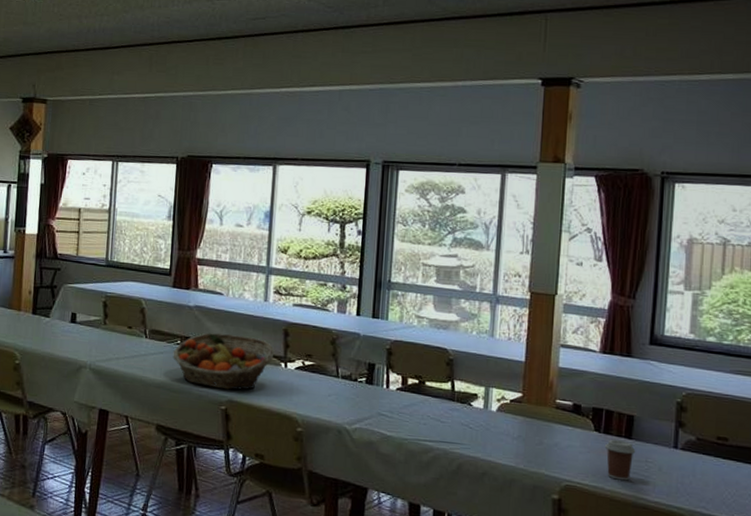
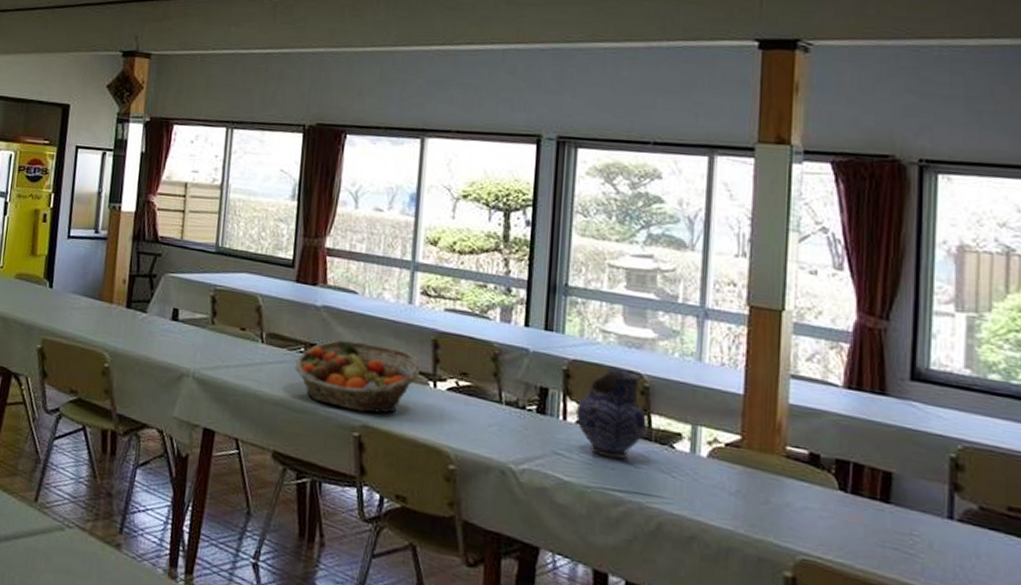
pottery: none [396,347,452,417] -> present [575,369,648,460]
coffee cup: present [604,440,636,481] -> none [853,503,896,559]

